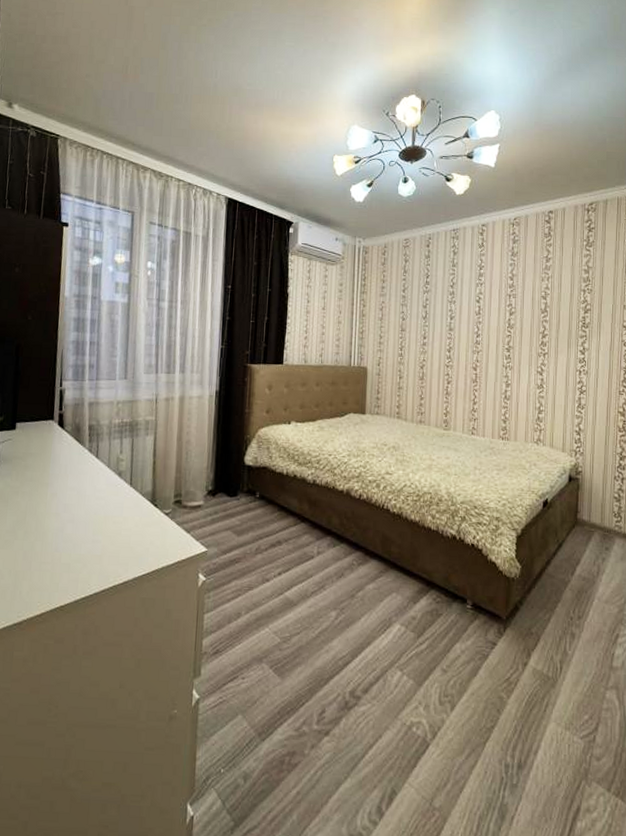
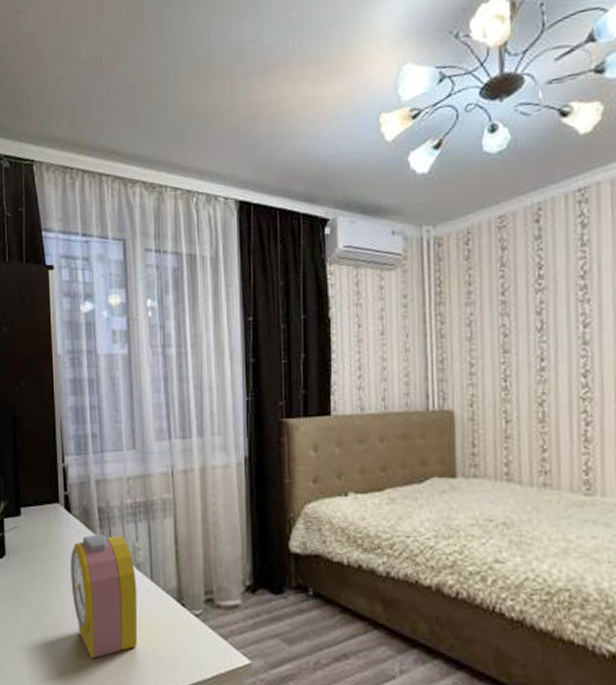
alarm clock: none [57,447,118,552] -> present [71,534,138,659]

